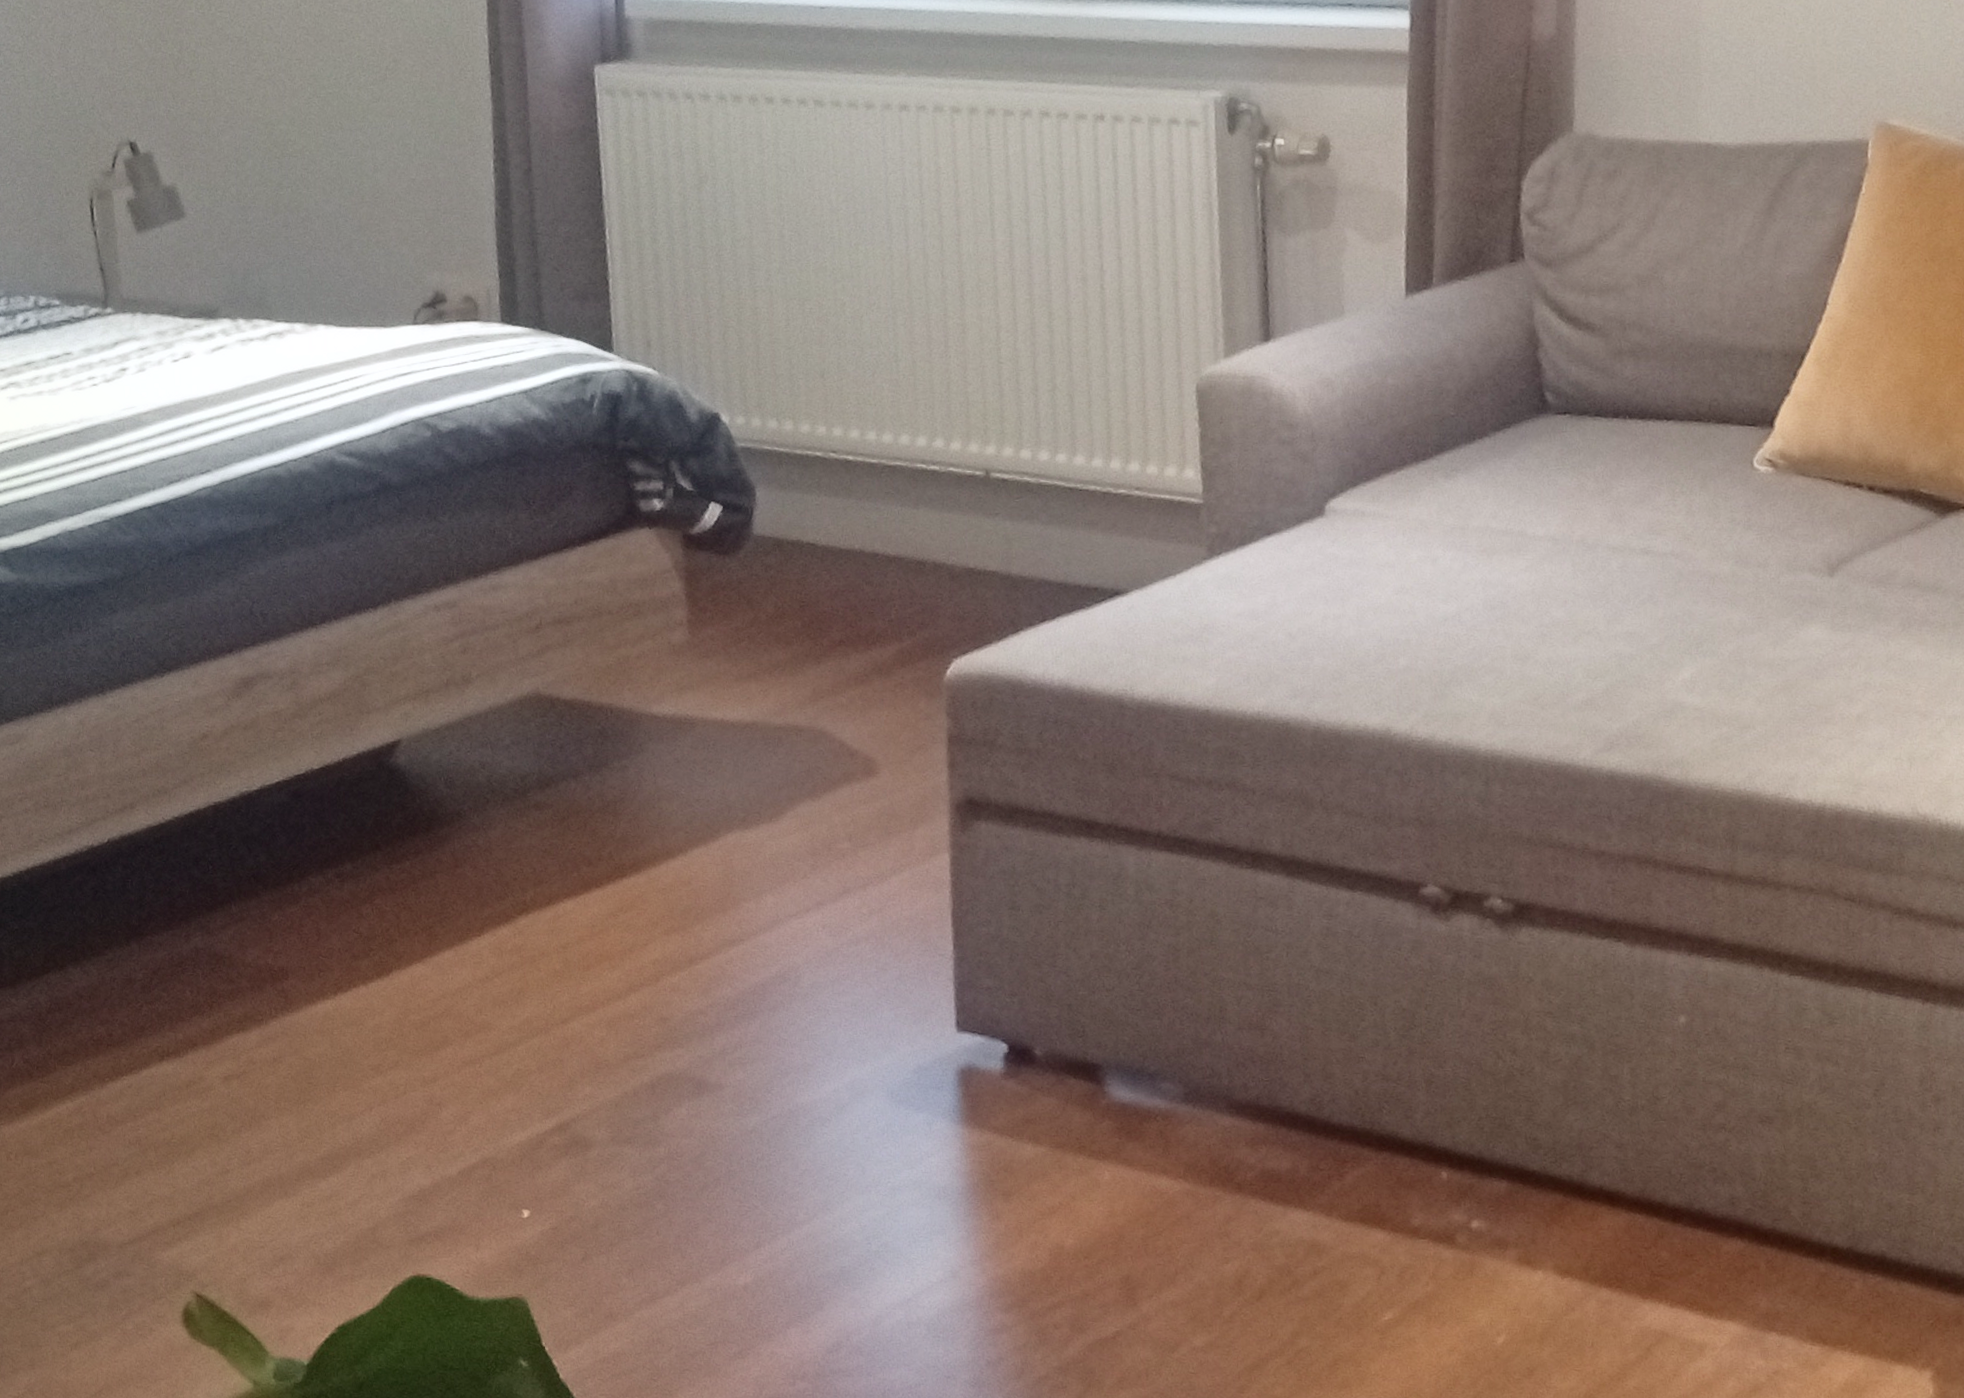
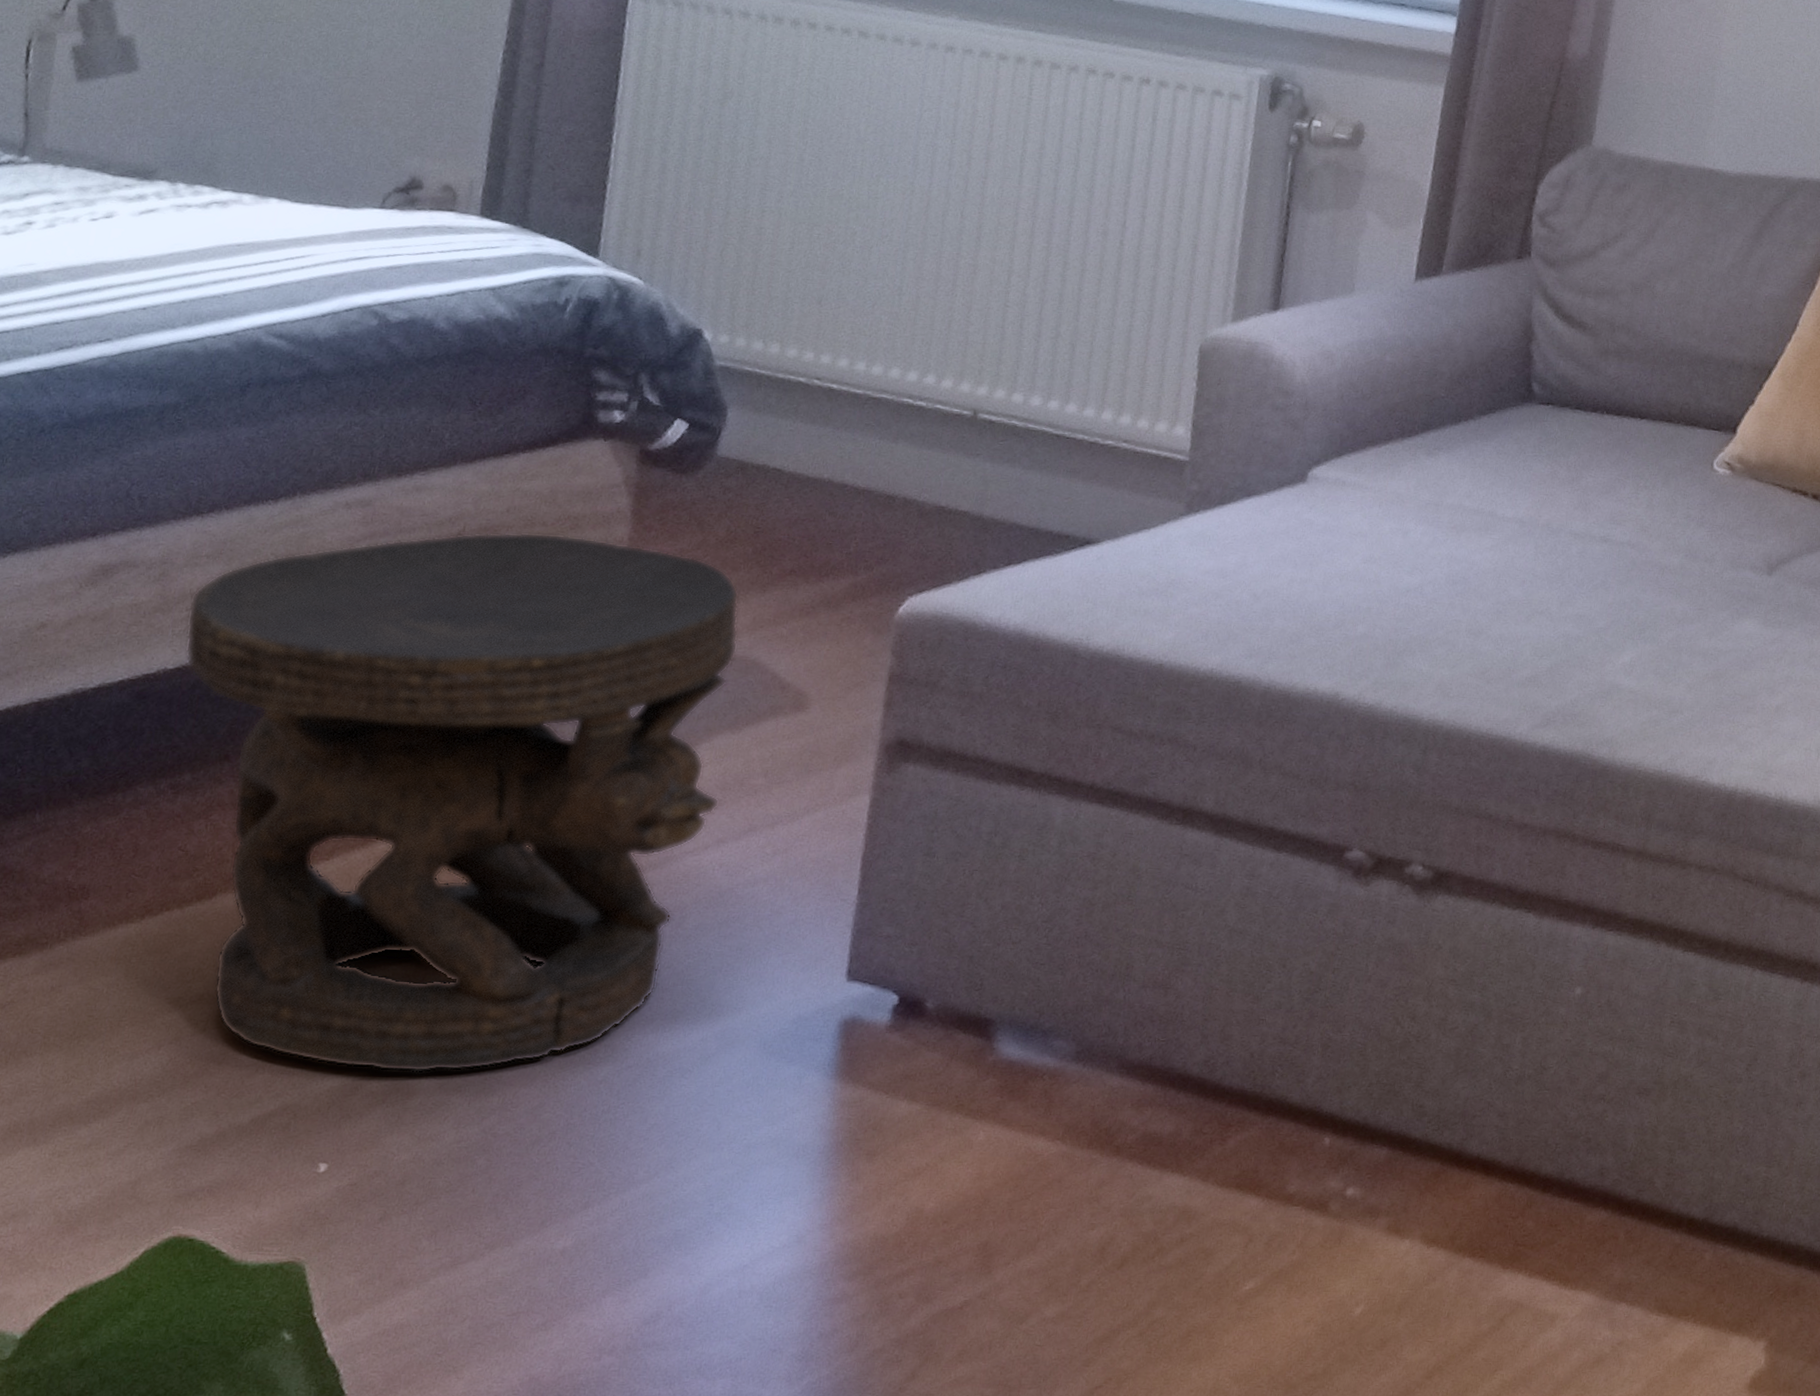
side table: none [321,621,813,1128] -> present [185,532,739,1074]

